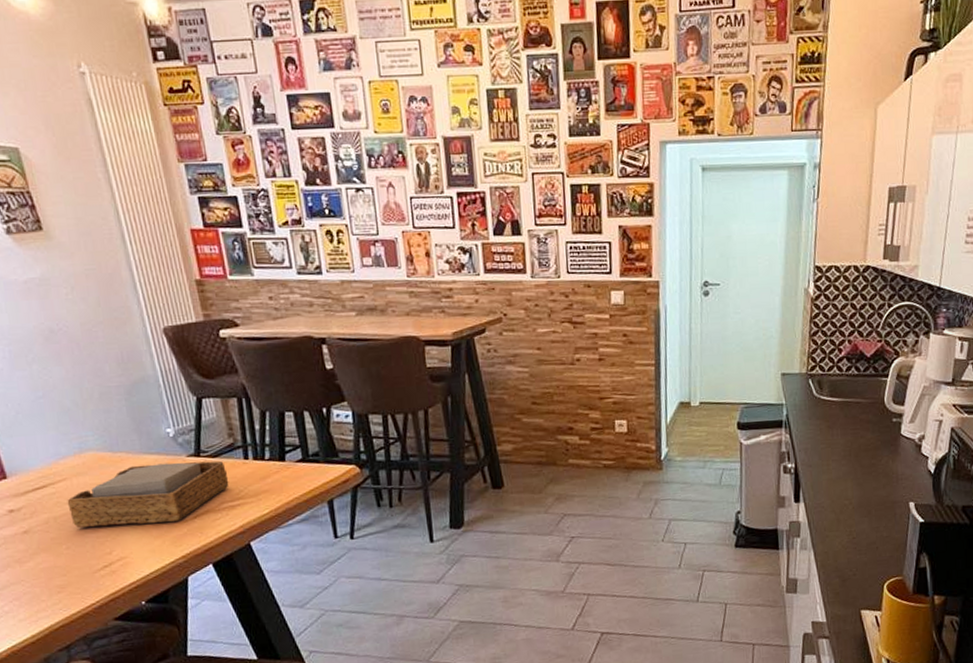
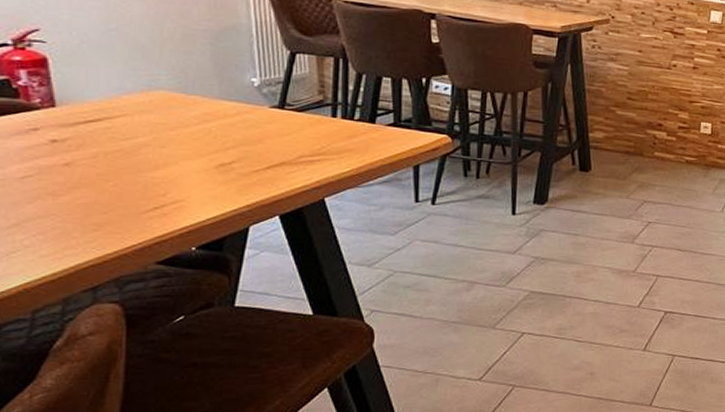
napkin holder: present [67,460,229,528] -> none [123,110,312,171]

